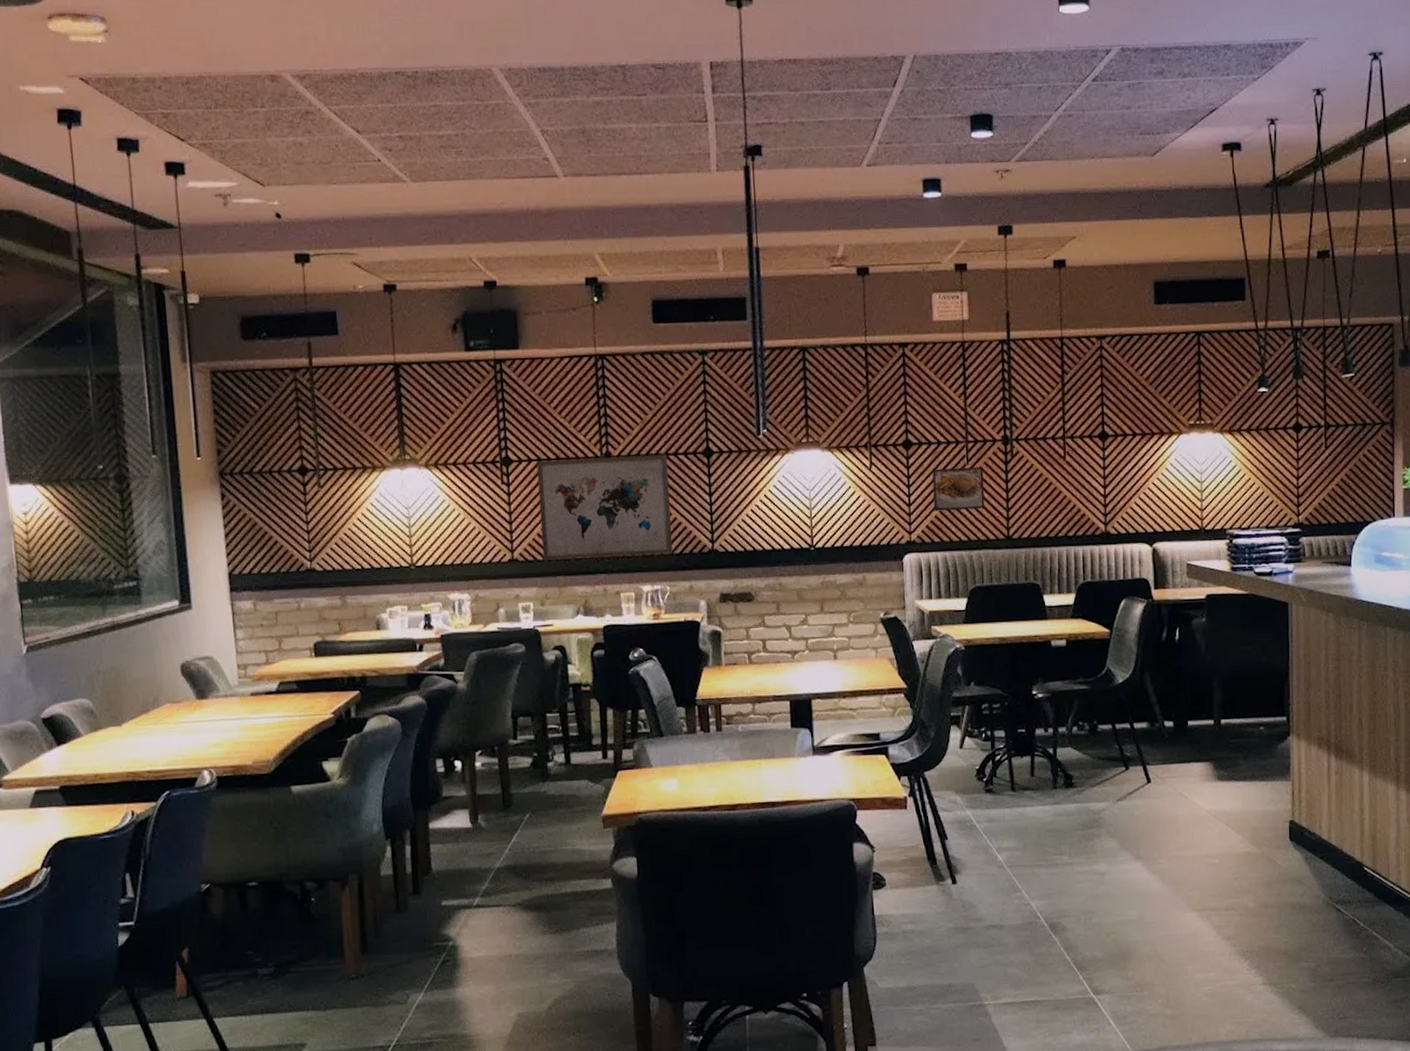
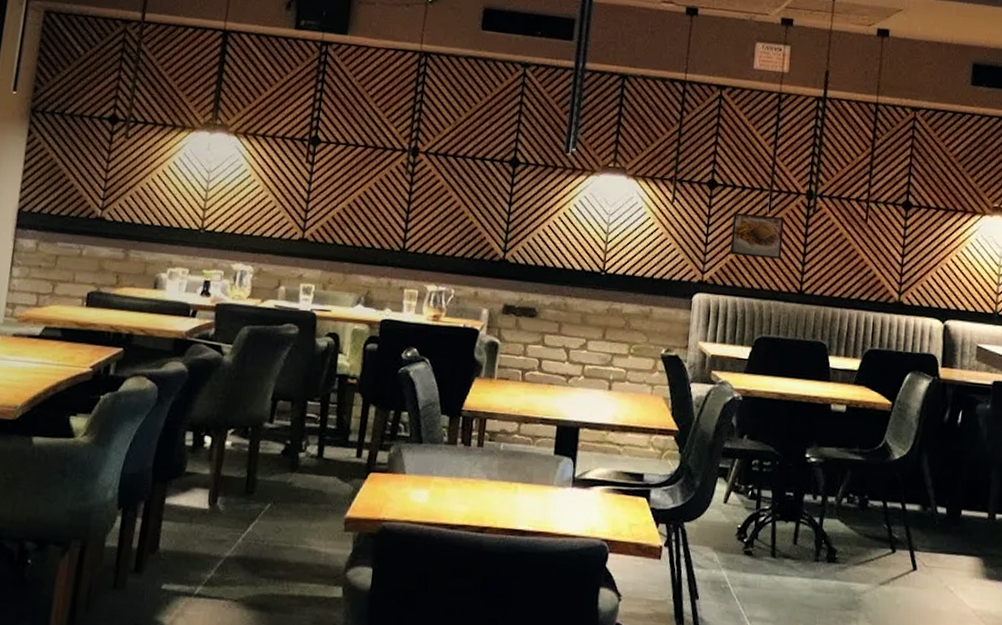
wall art: present [536,454,673,562] -> none [333,145,474,258]

